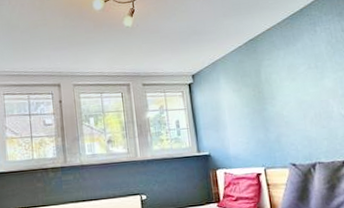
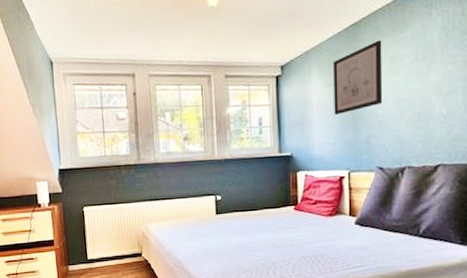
wall art: none [237,52,286,117] -> present [333,40,383,116]

